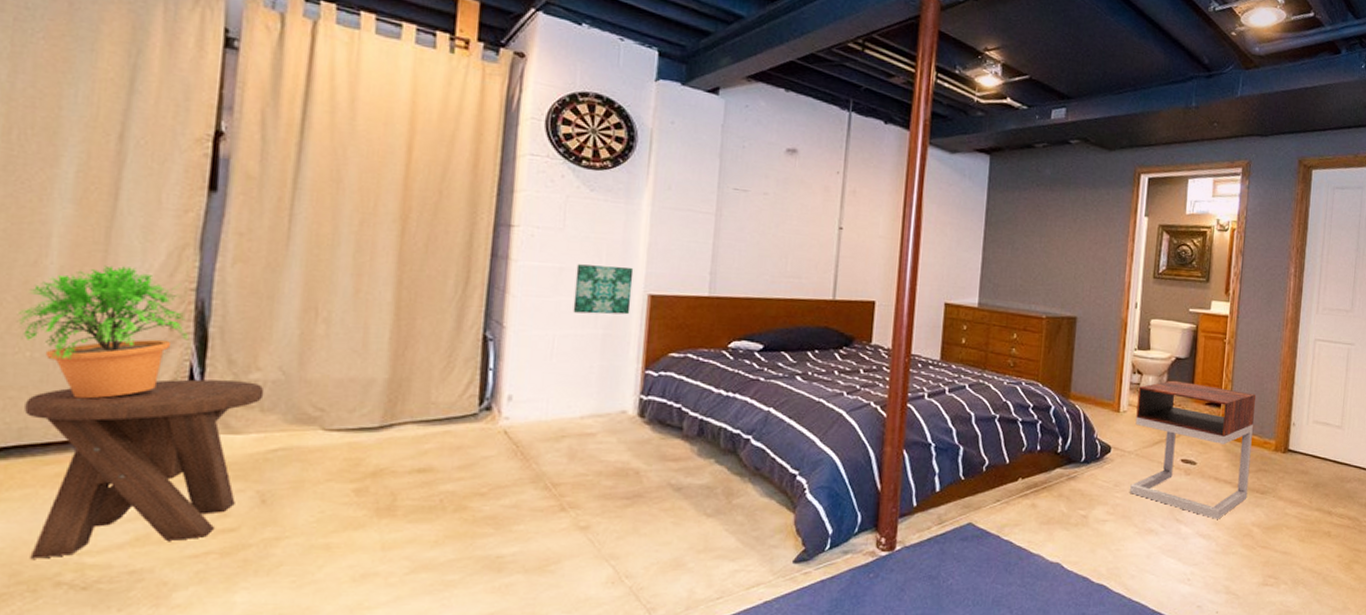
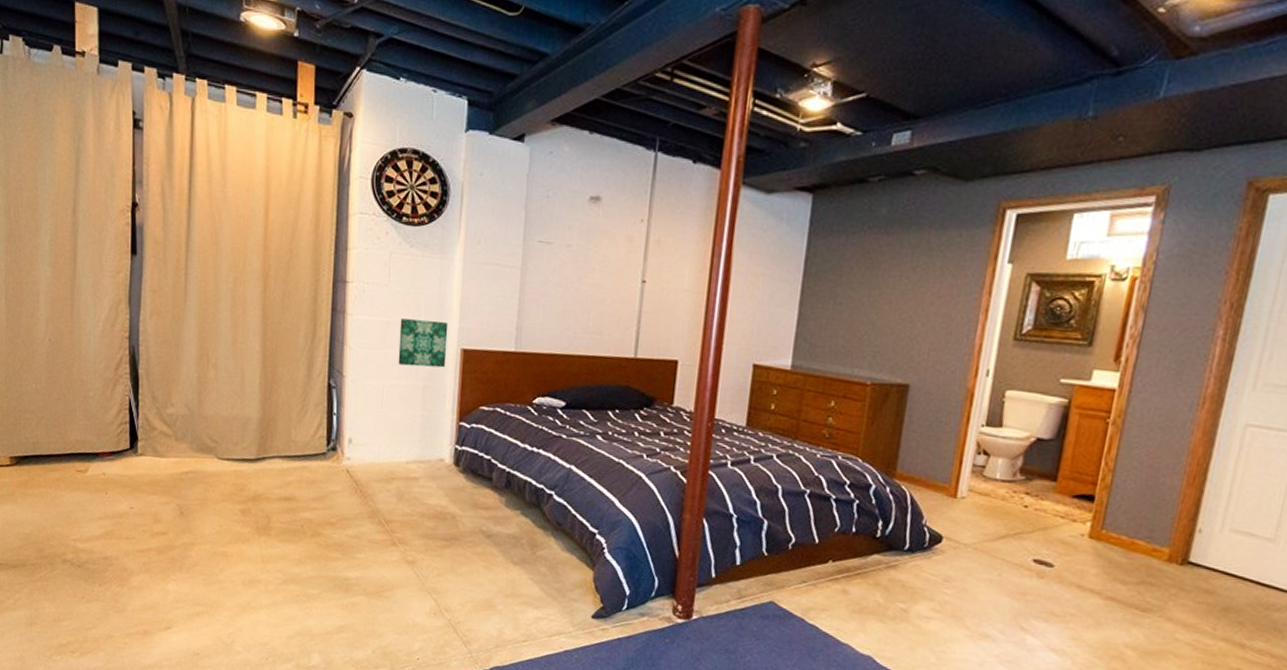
potted plant: present [16,265,188,399] -> none [25,317,126,423]
music stool: present [24,379,265,559] -> none [36,410,177,541]
nightstand: present [1130,380,1255,519] -> none [963,465,1146,634]

